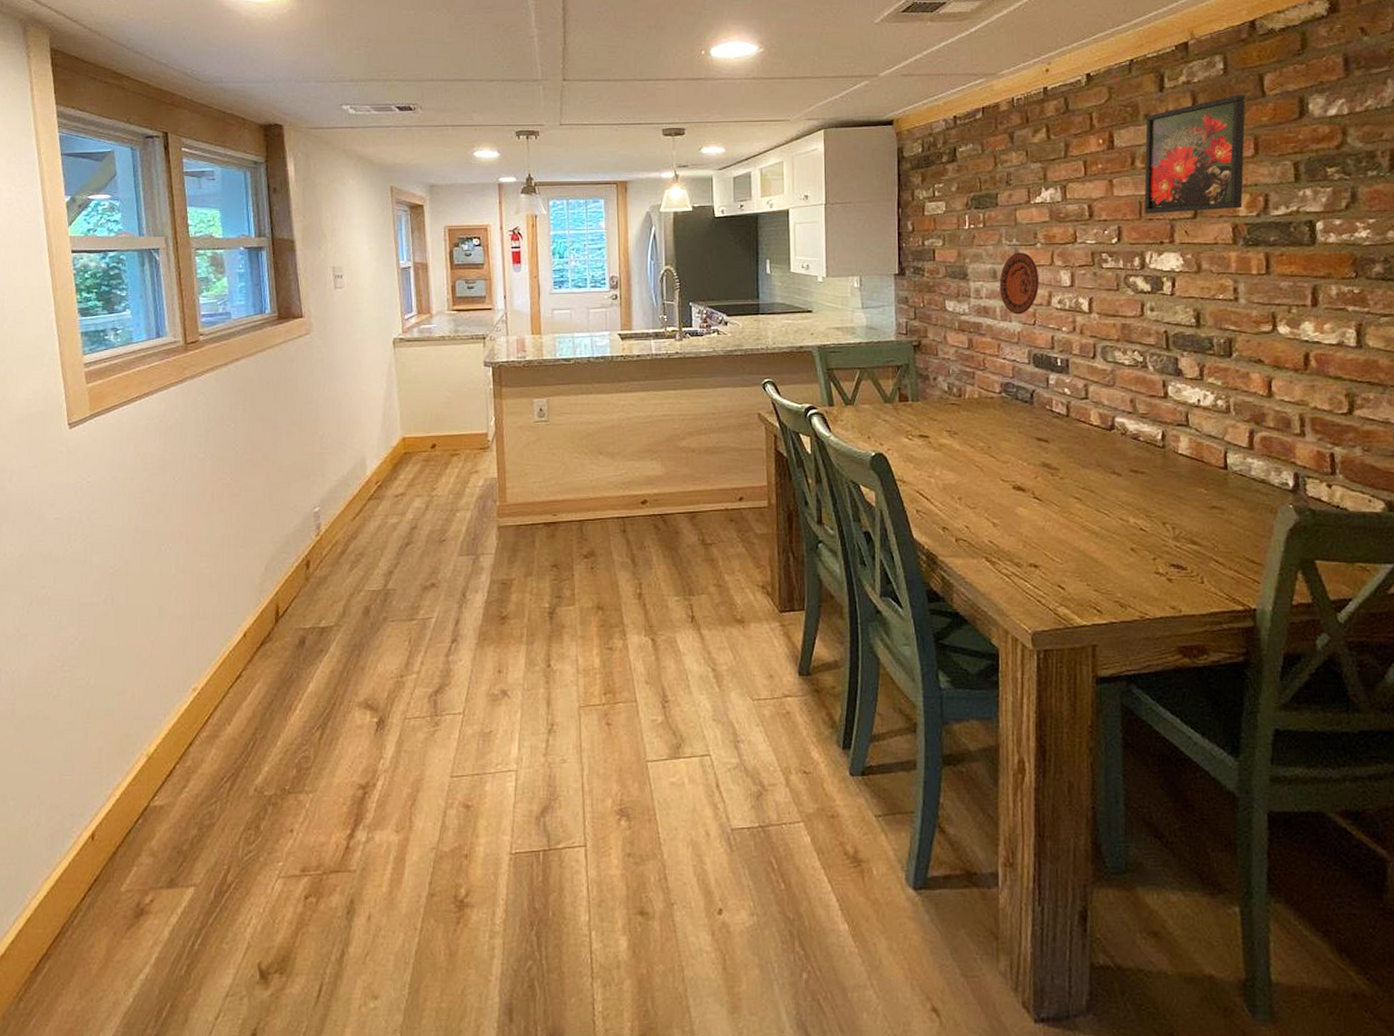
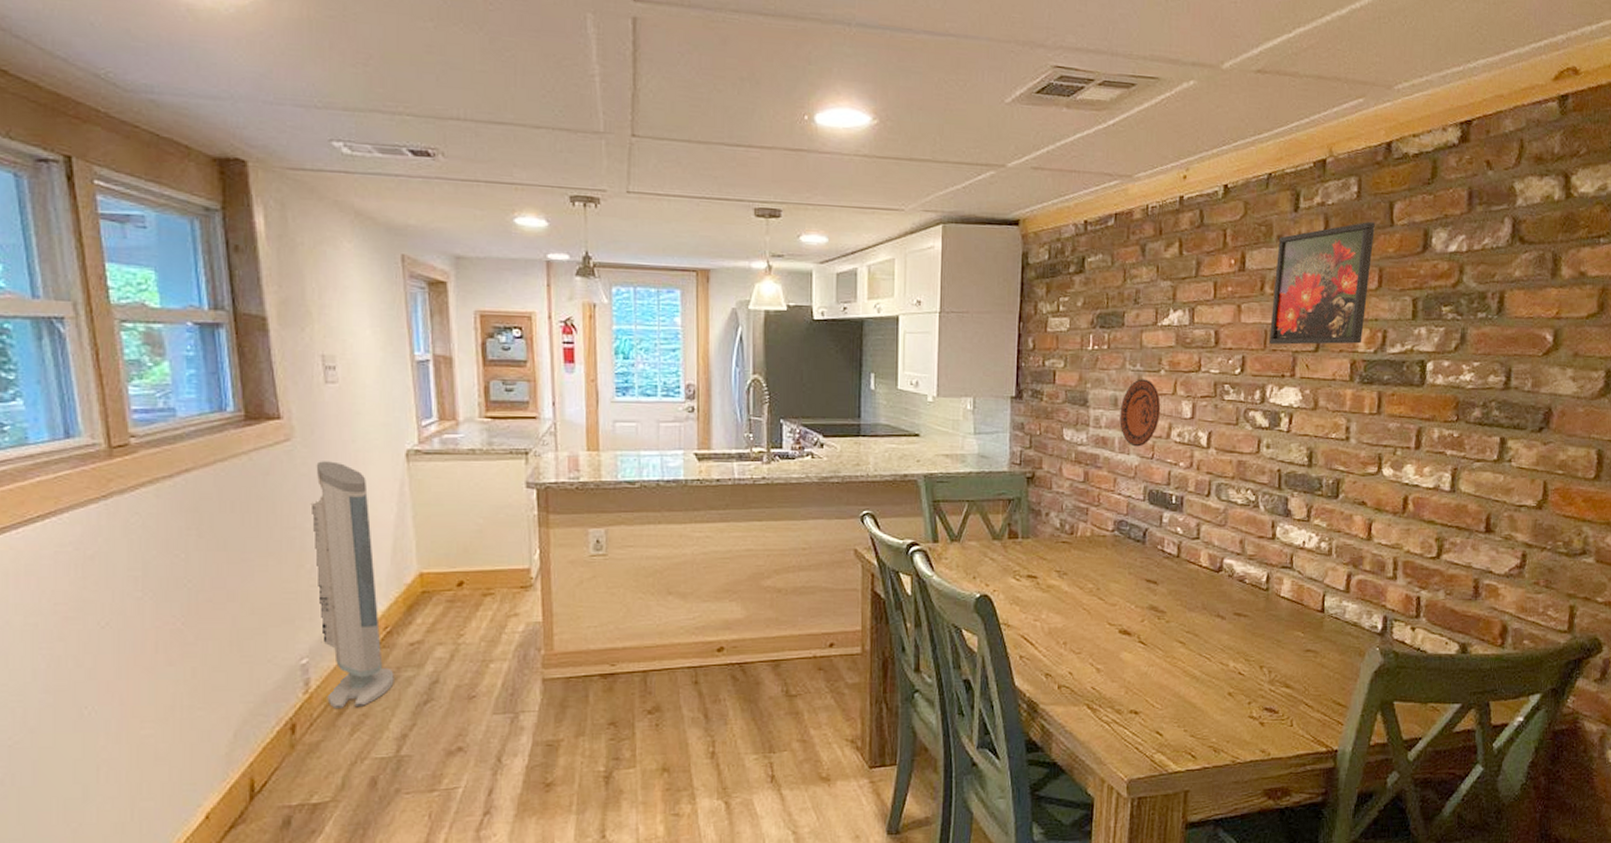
air purifier: none [323,349,383,548] -> present [310,461,394,708]

